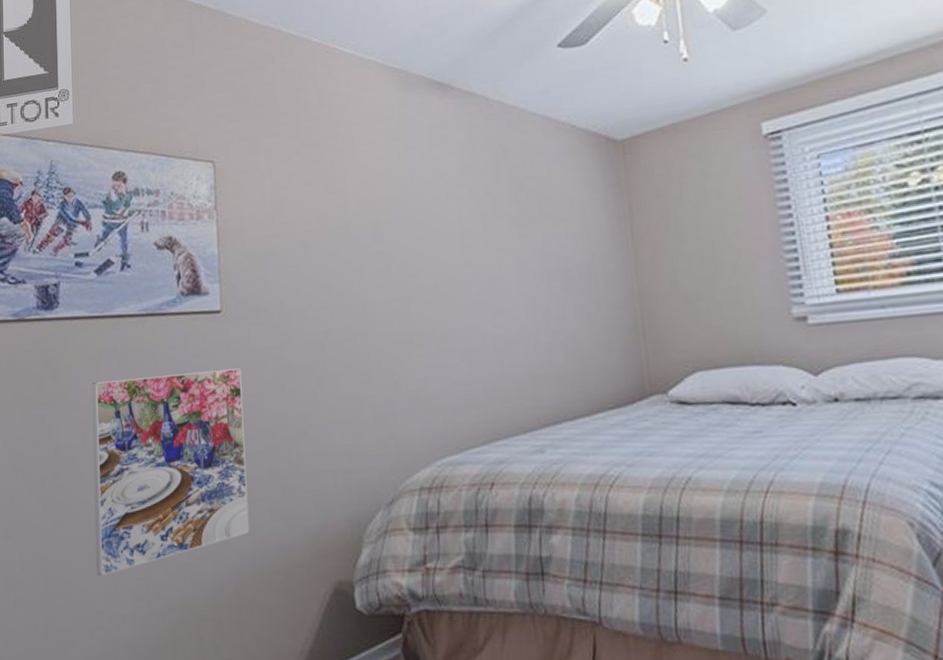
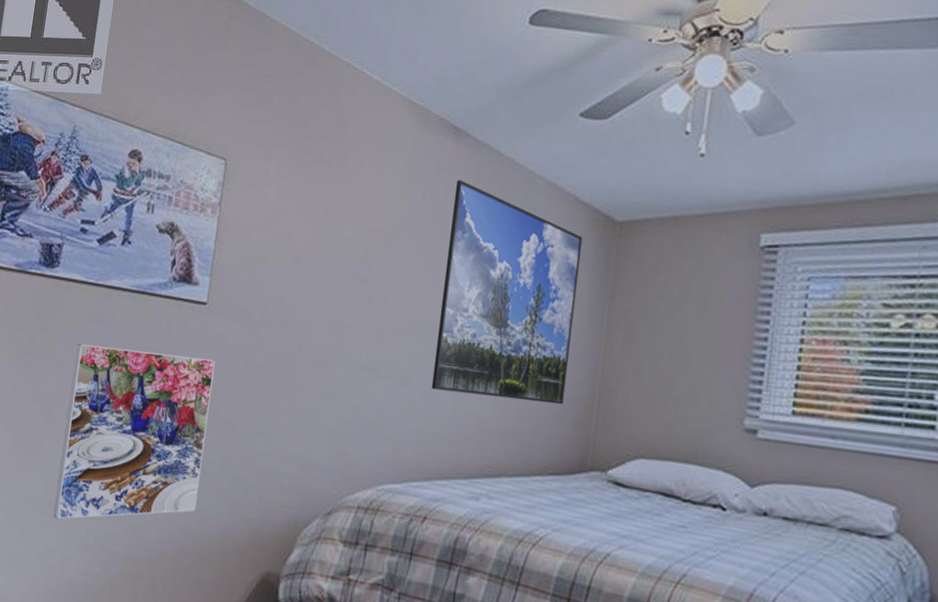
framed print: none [450,132,608,348] -> present [431,180,583,405]

